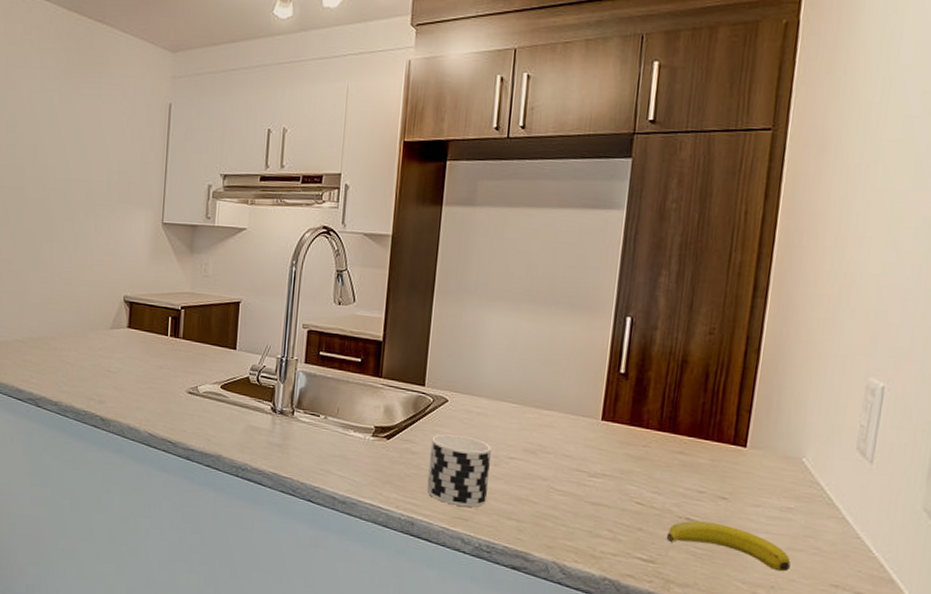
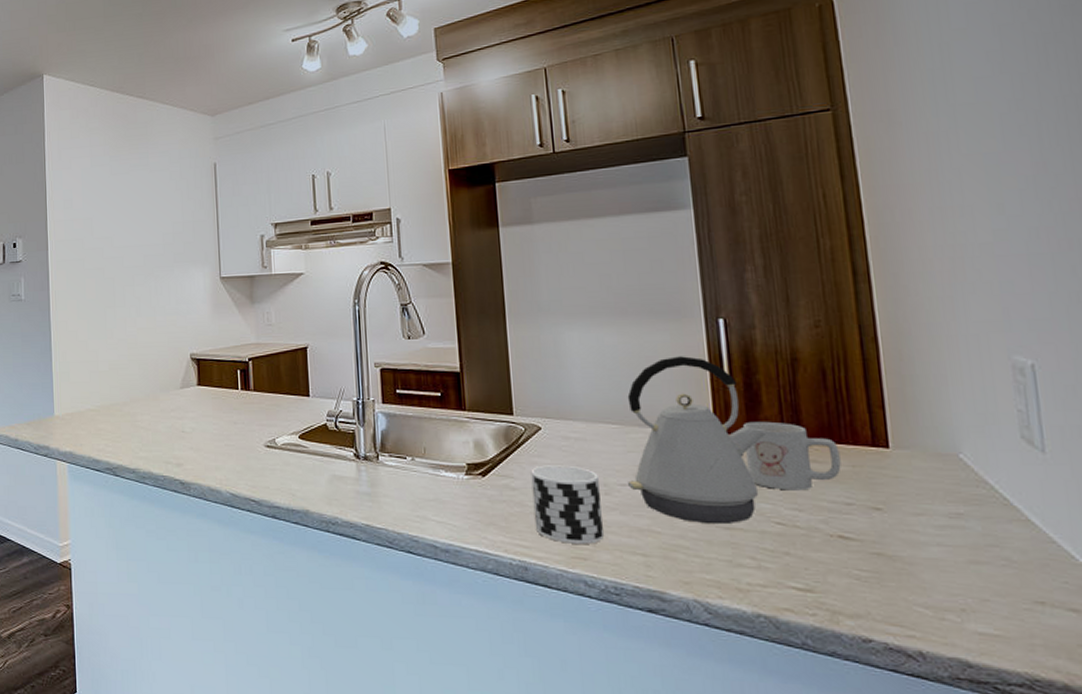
kettle: none [515,347,645,500] -> present [627,356,766,525]
mug: none [622,413,705,477] -> present [743,421,841,491]
banana: present [666,520,791,572] -> none [820,538,979,591]

